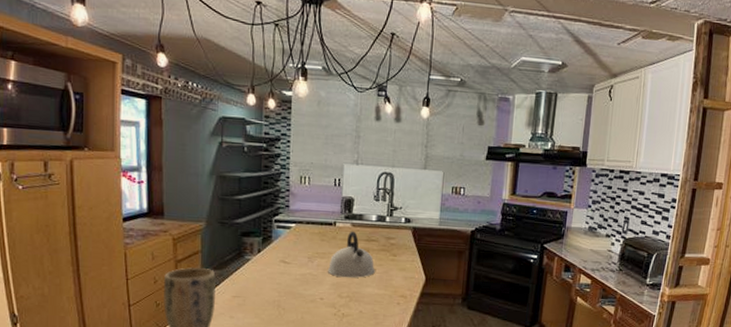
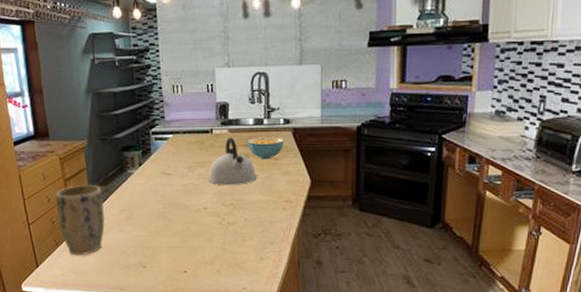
cereal bowl: none [368,233,403,255] -> present [247,137,283,160]

